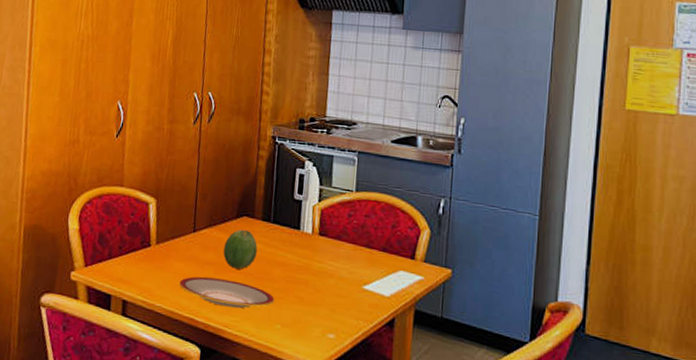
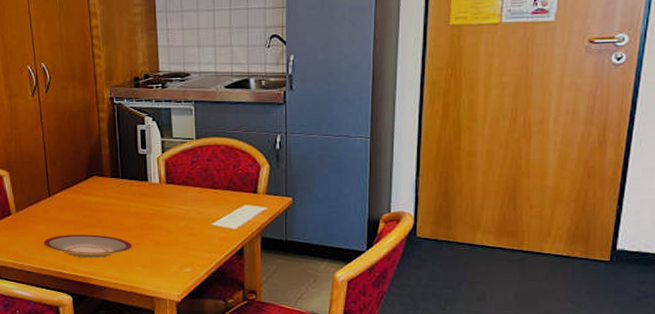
fruit: present [223,229,258,269] -> none [79,188,111,224]

